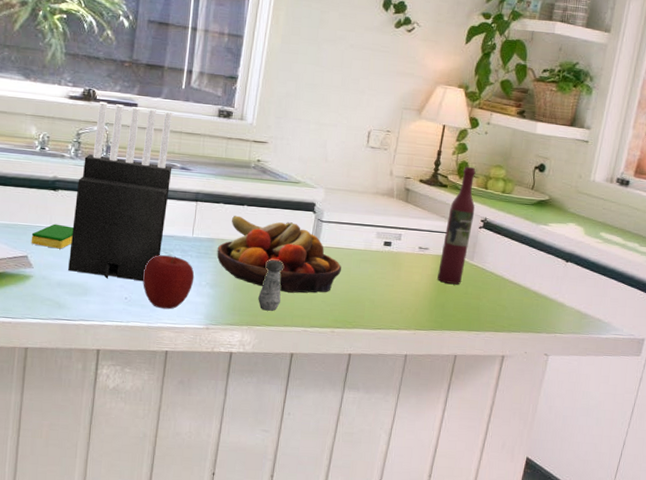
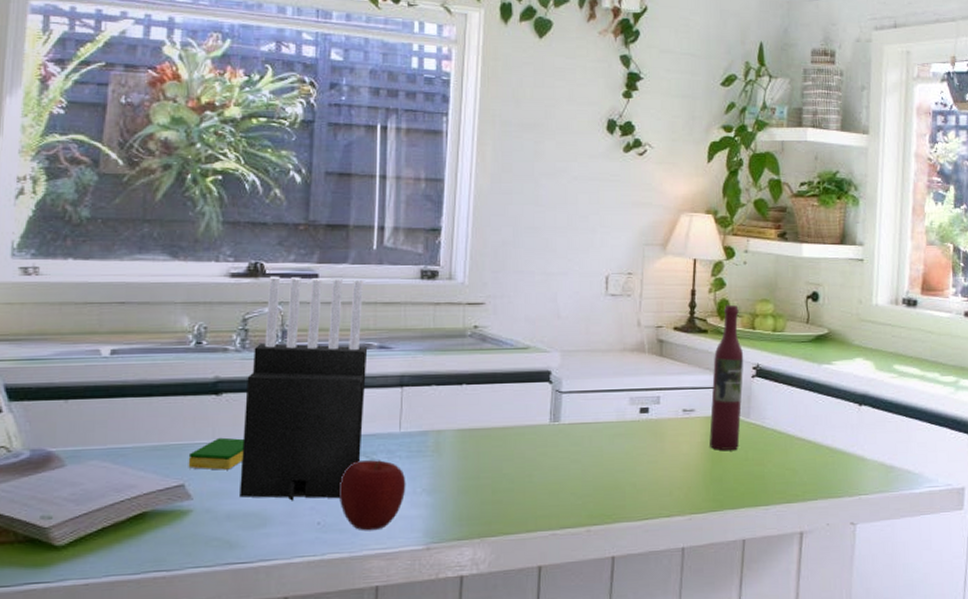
fruit bowl: present [217,215,341,293] -> none [433,398,591,488]
salt shaker: present [258,260,283,311] -> none [490,448,519,515]

